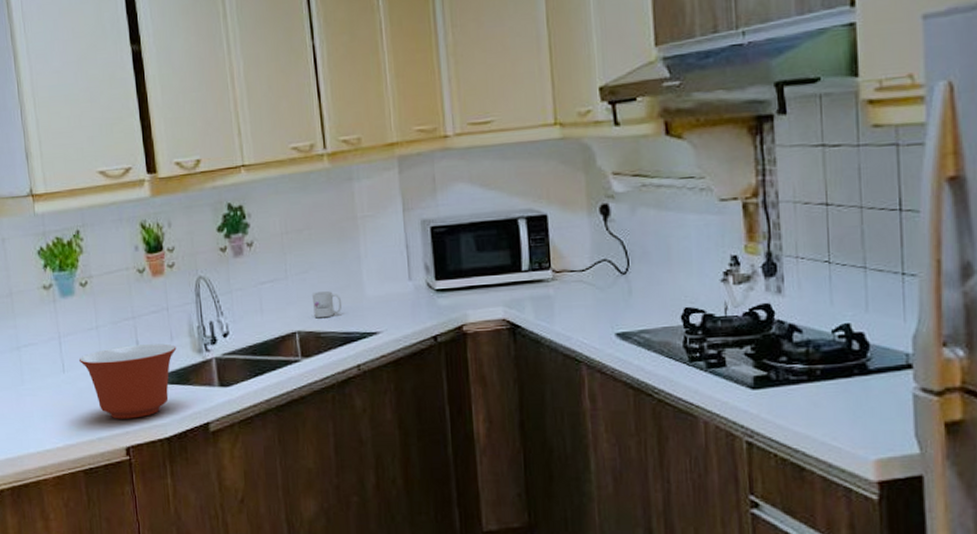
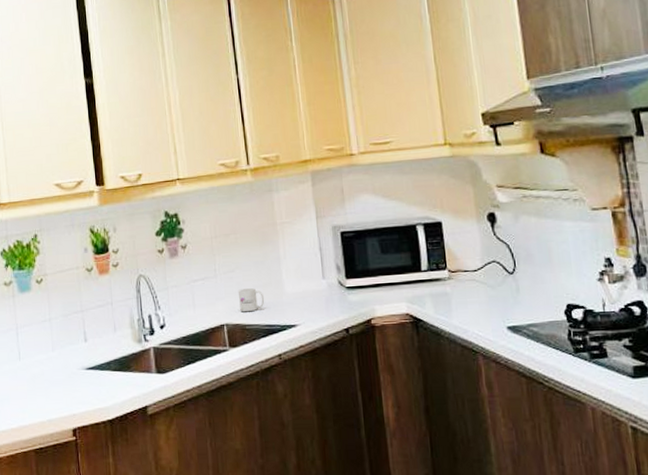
mixing bowl: present [78,343,177,419] -> none [33,334,119,403]

